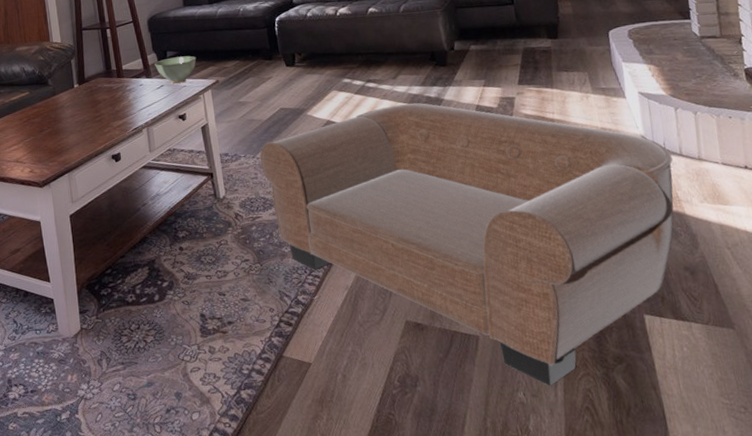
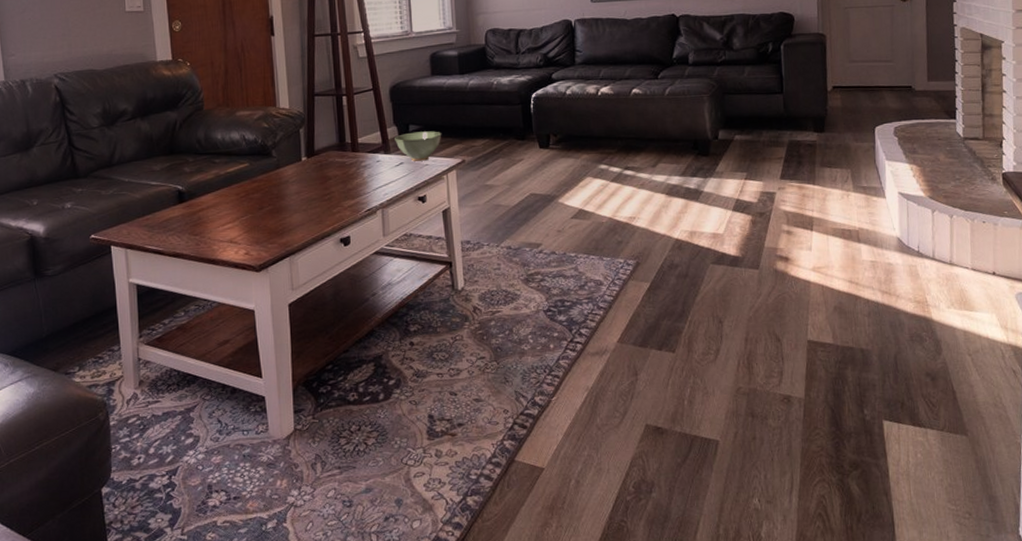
dog bed: present [260,103,674,387] -> none [504,194,925,493]

